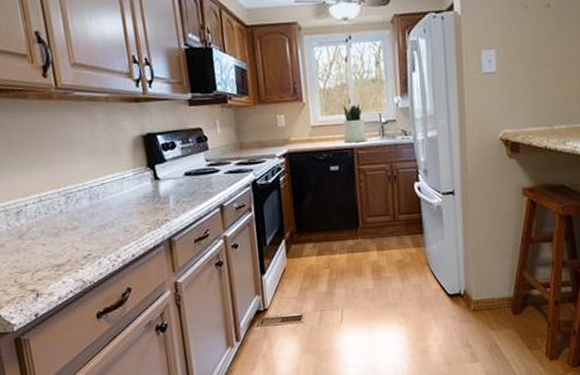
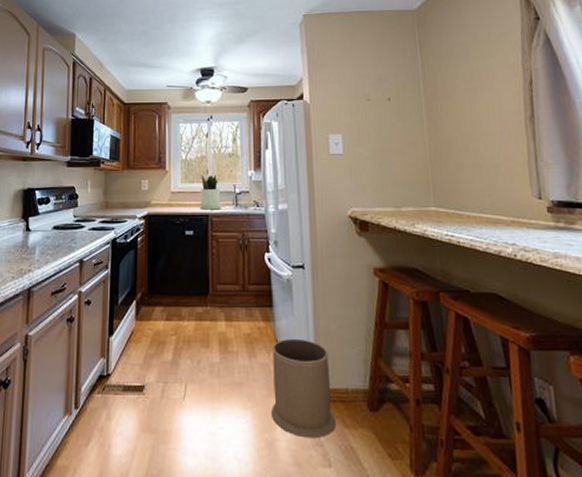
trash can: none [424,259,483,342] -> present [272,338,336,439]

